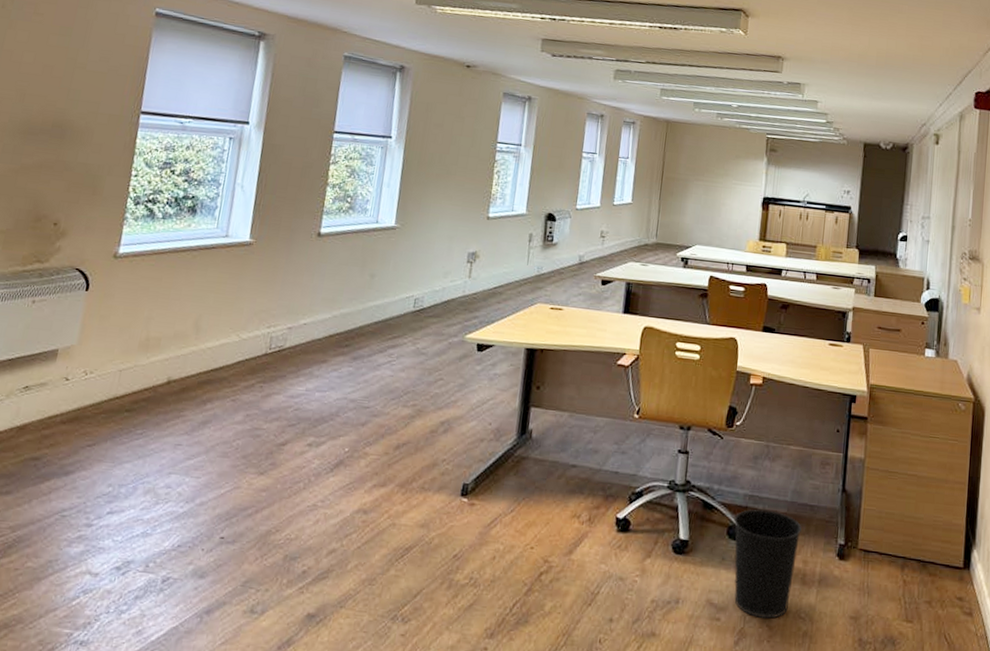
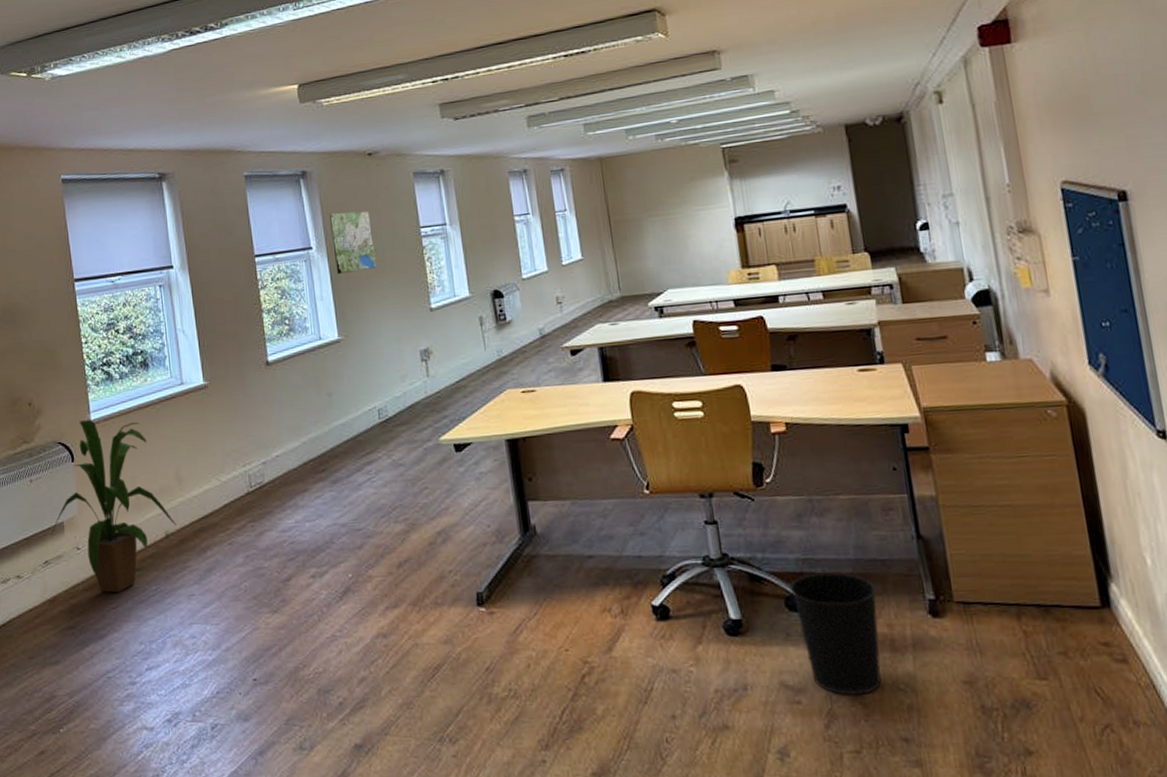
house plant: none [41,251,183,431] -> present [51,420,177,593]
road map: none [409,110,454,170] -> present [330,210,377,275]

